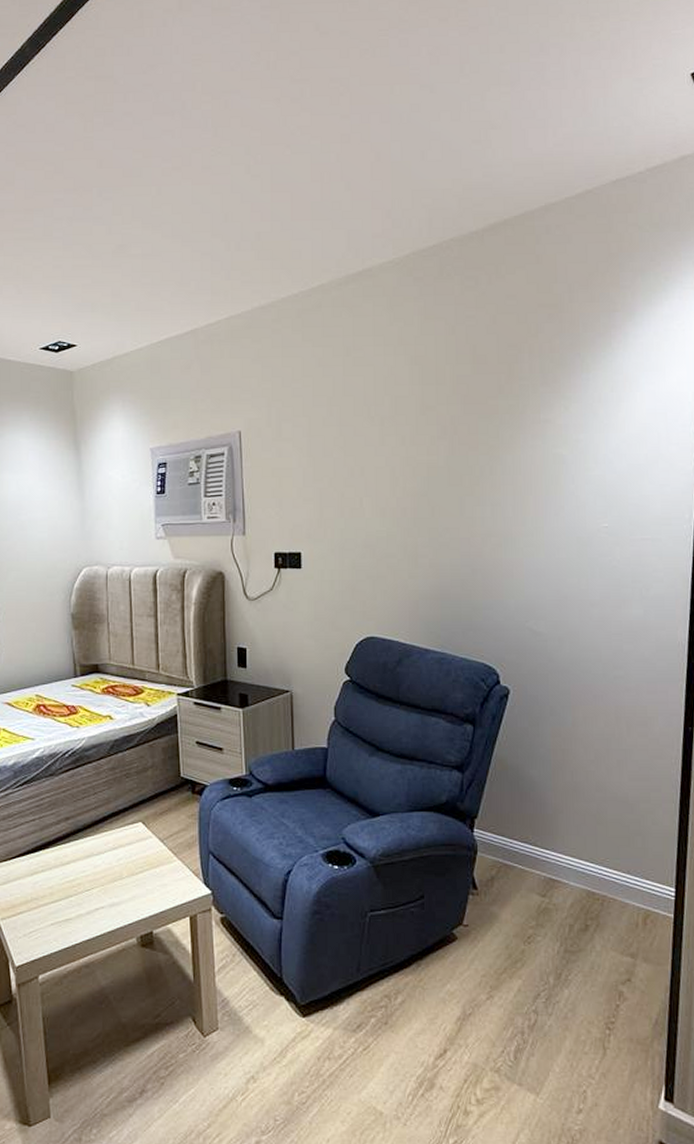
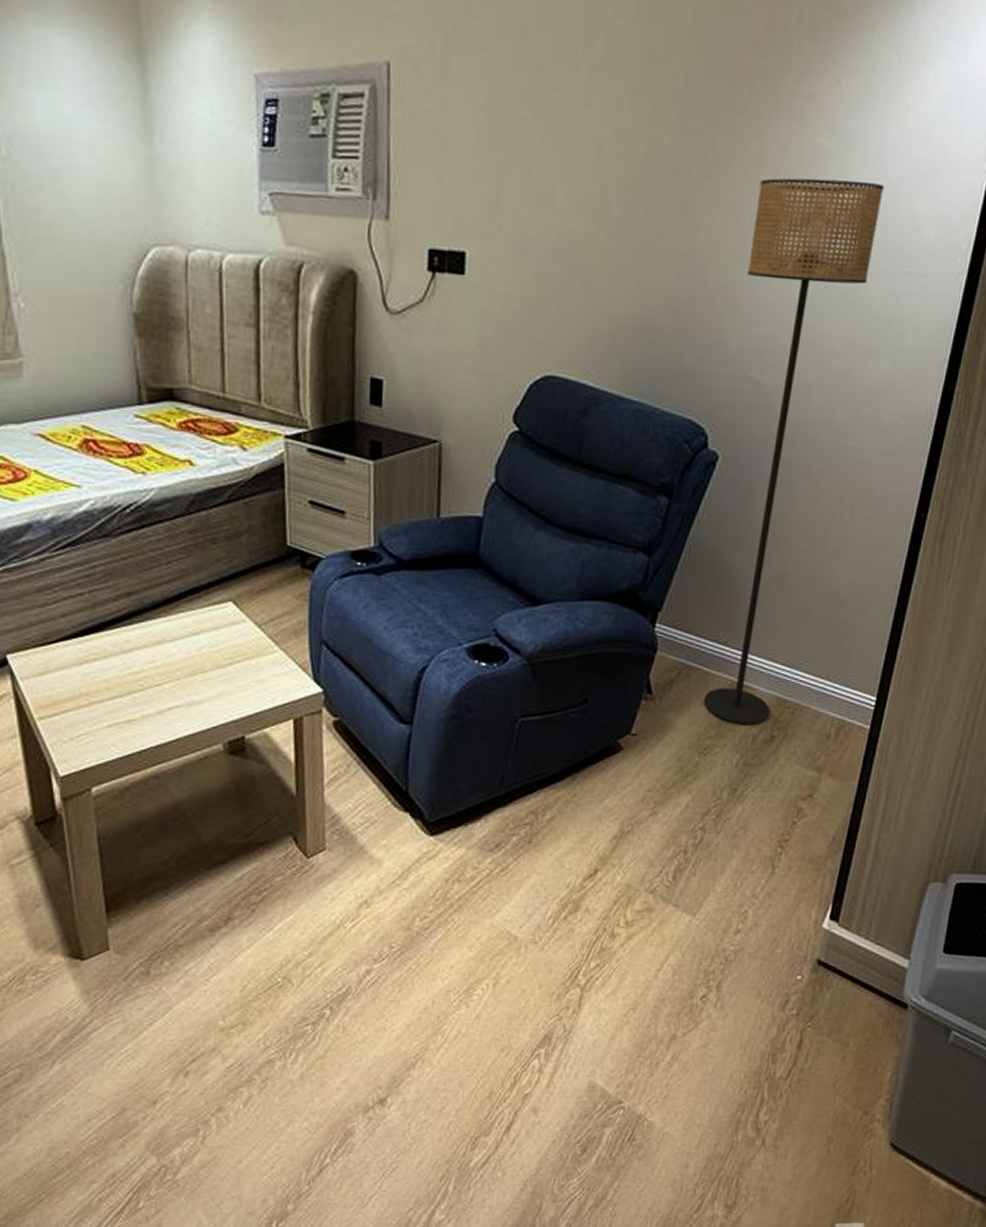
floor lamp: none [515,476,614,916] -> present [703,177,884,726]

